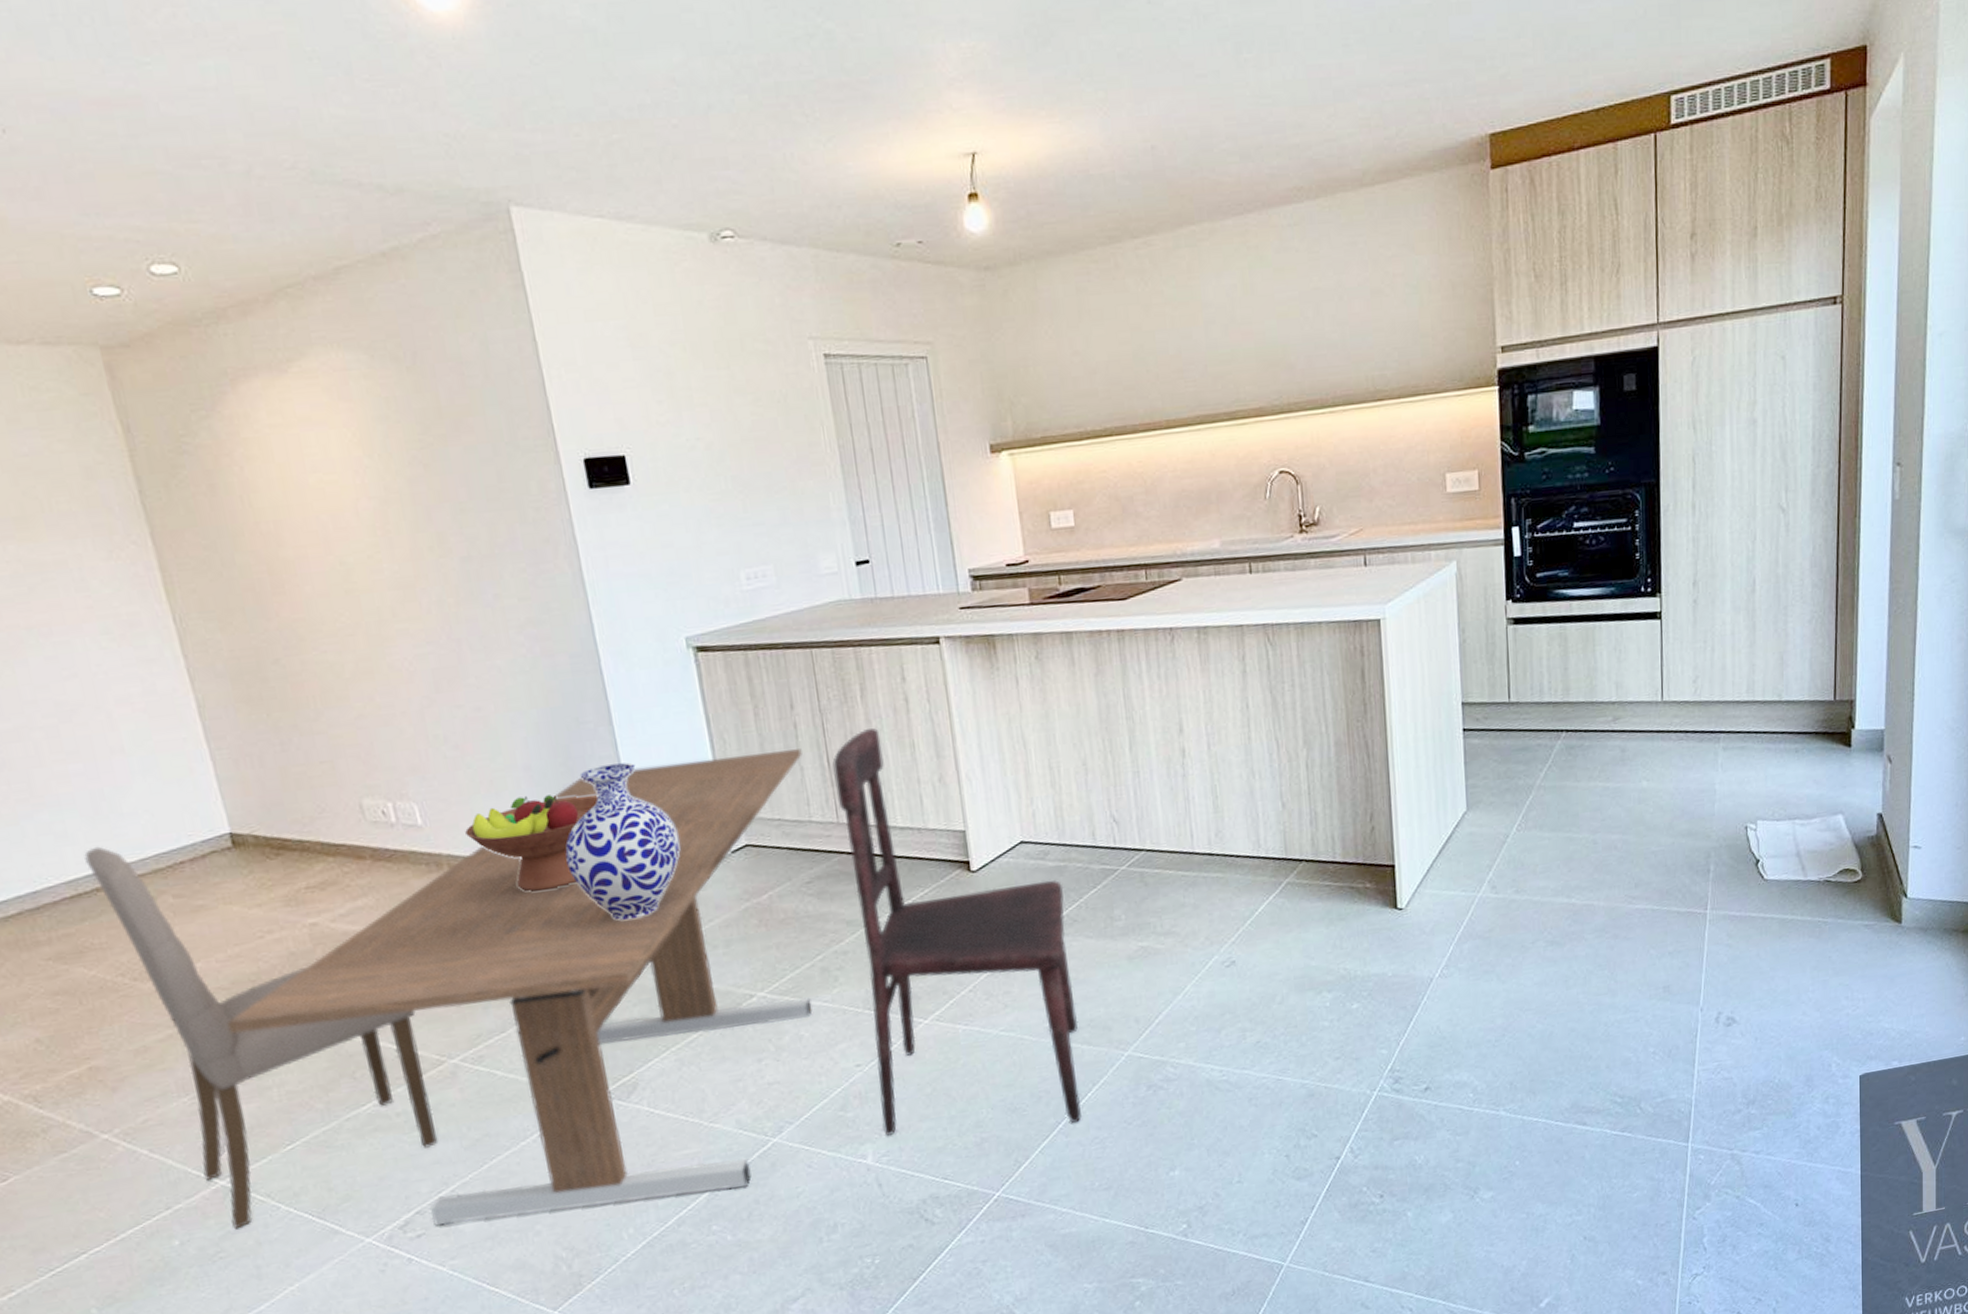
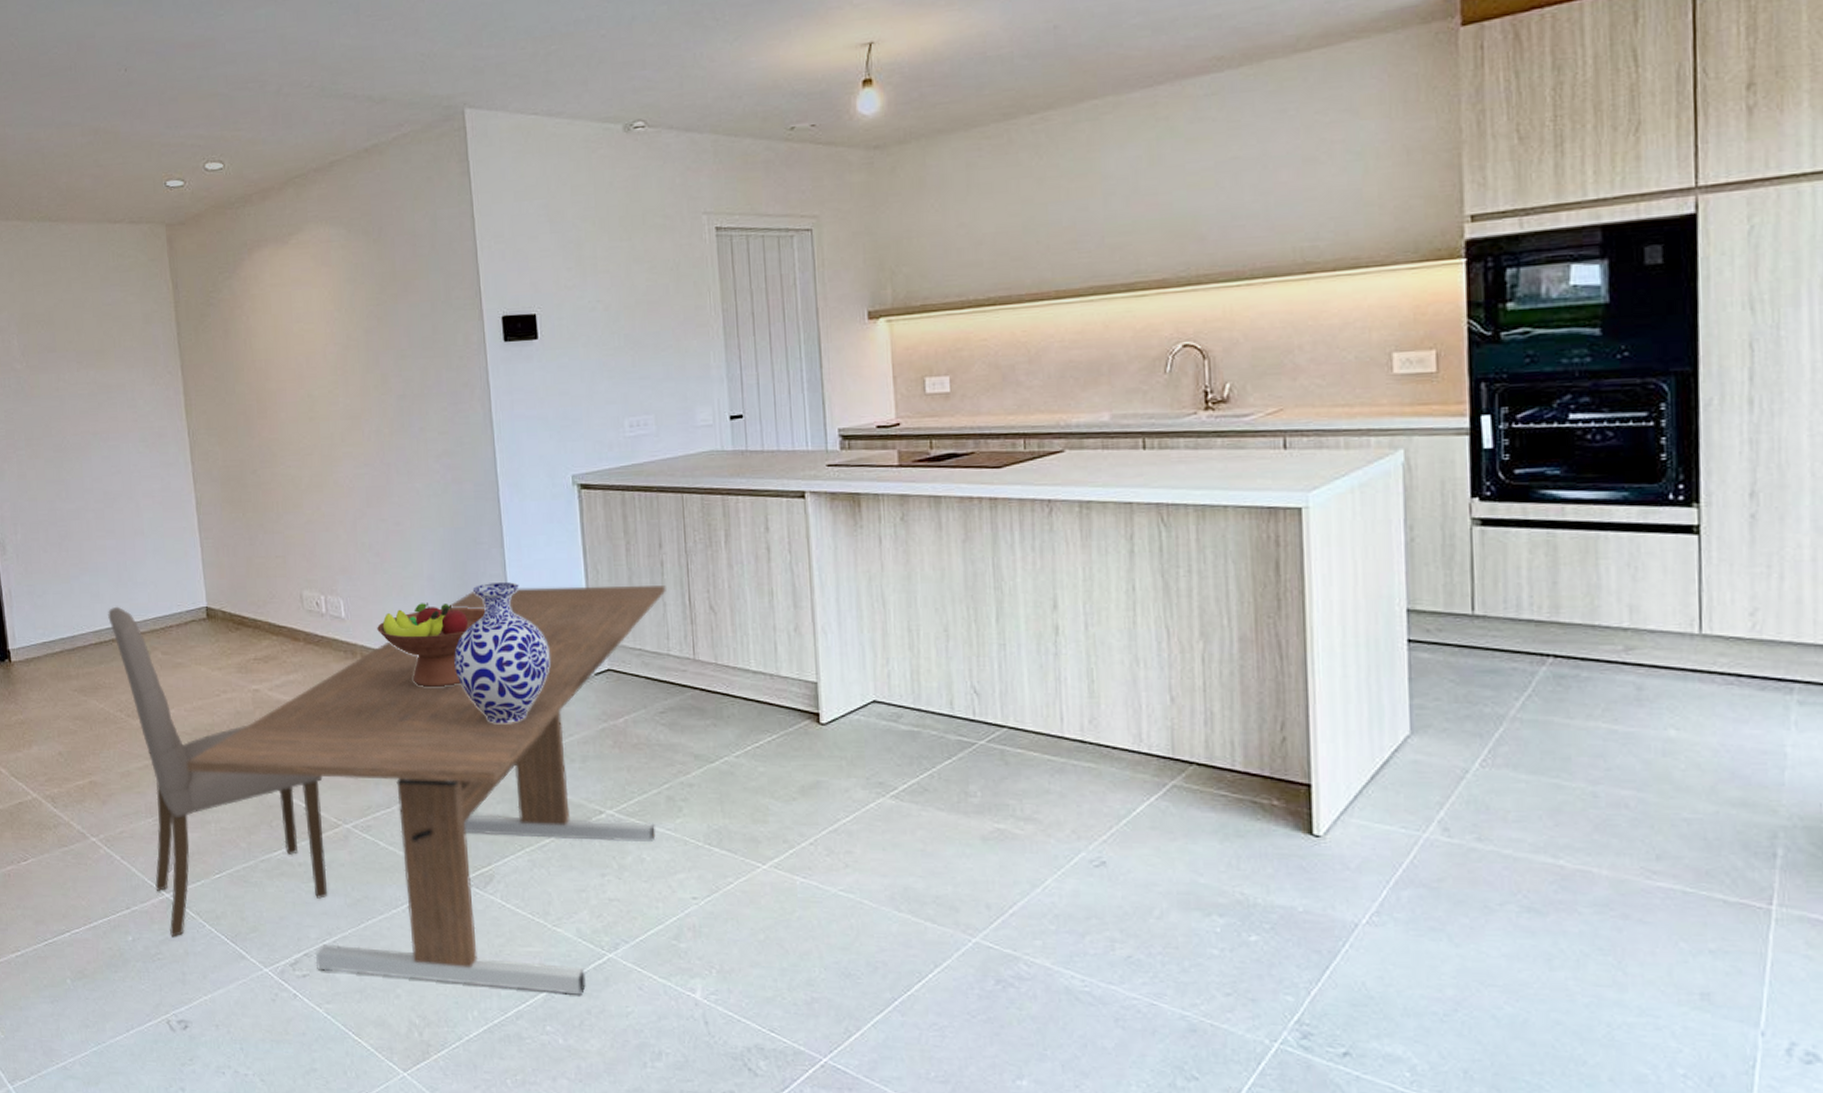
dining chair: present [832,728,1082,1136] -> none [693,573,923,1004]

